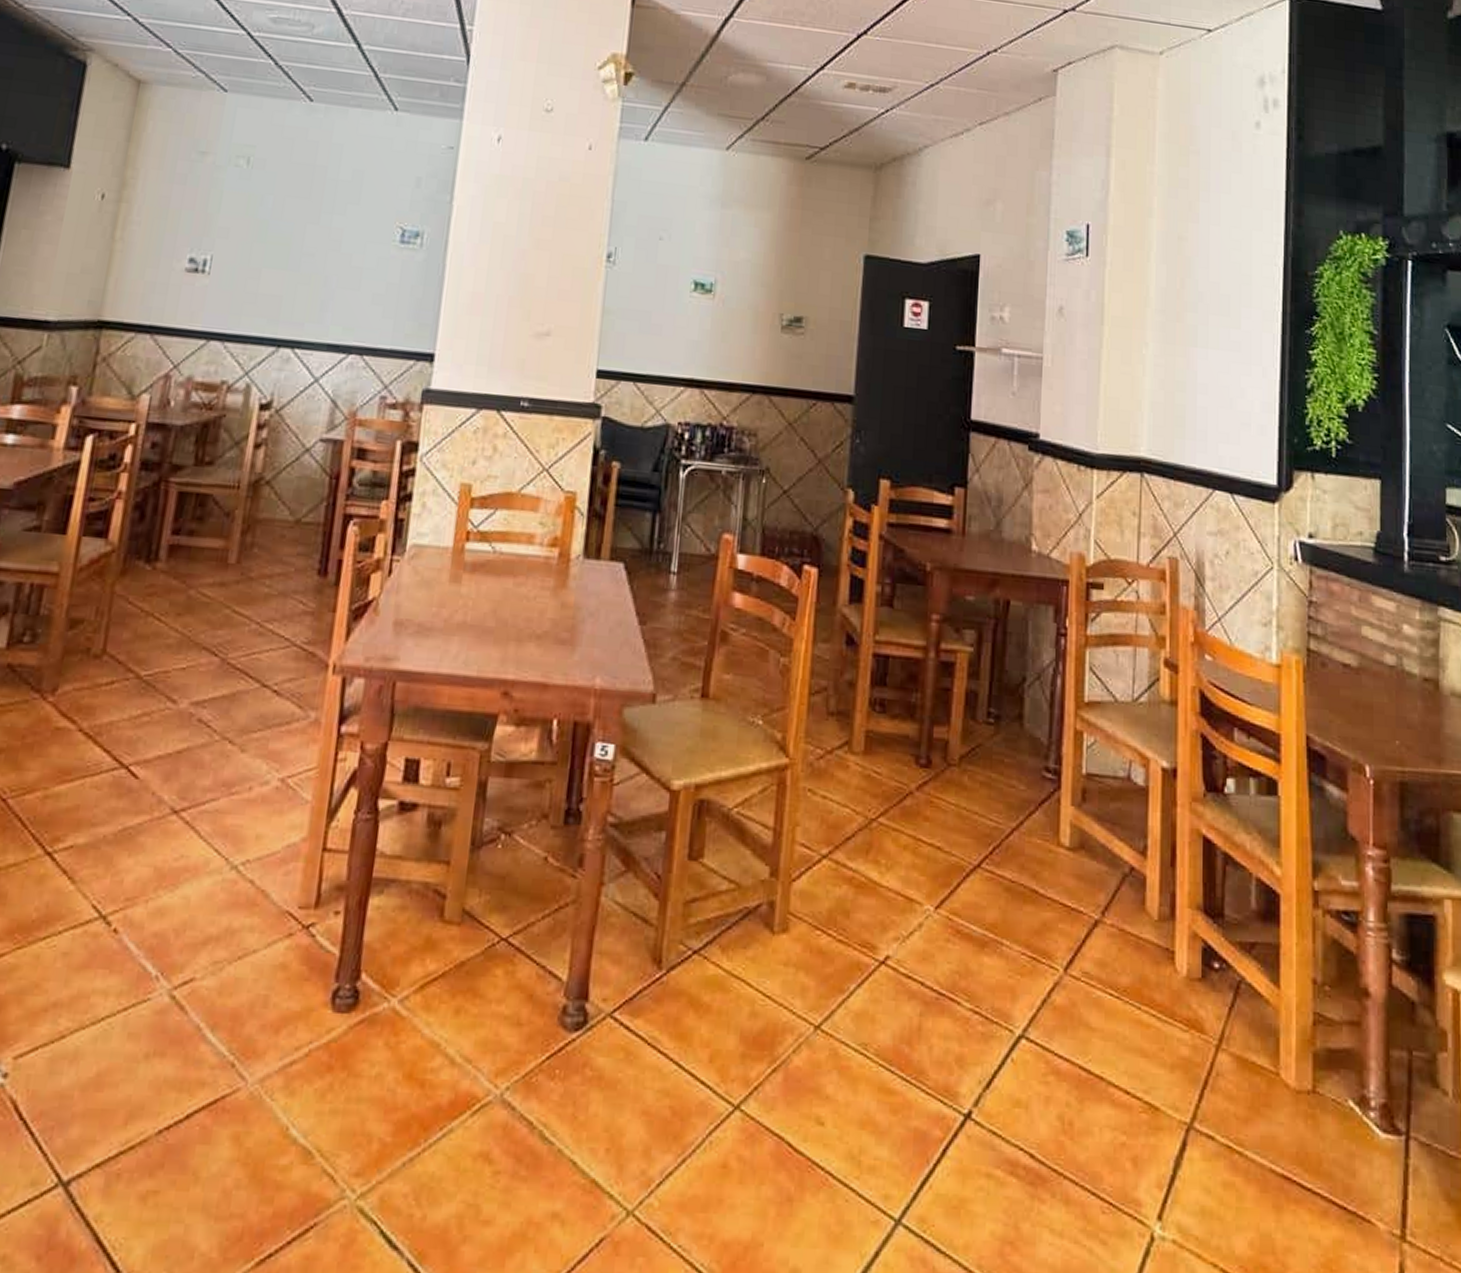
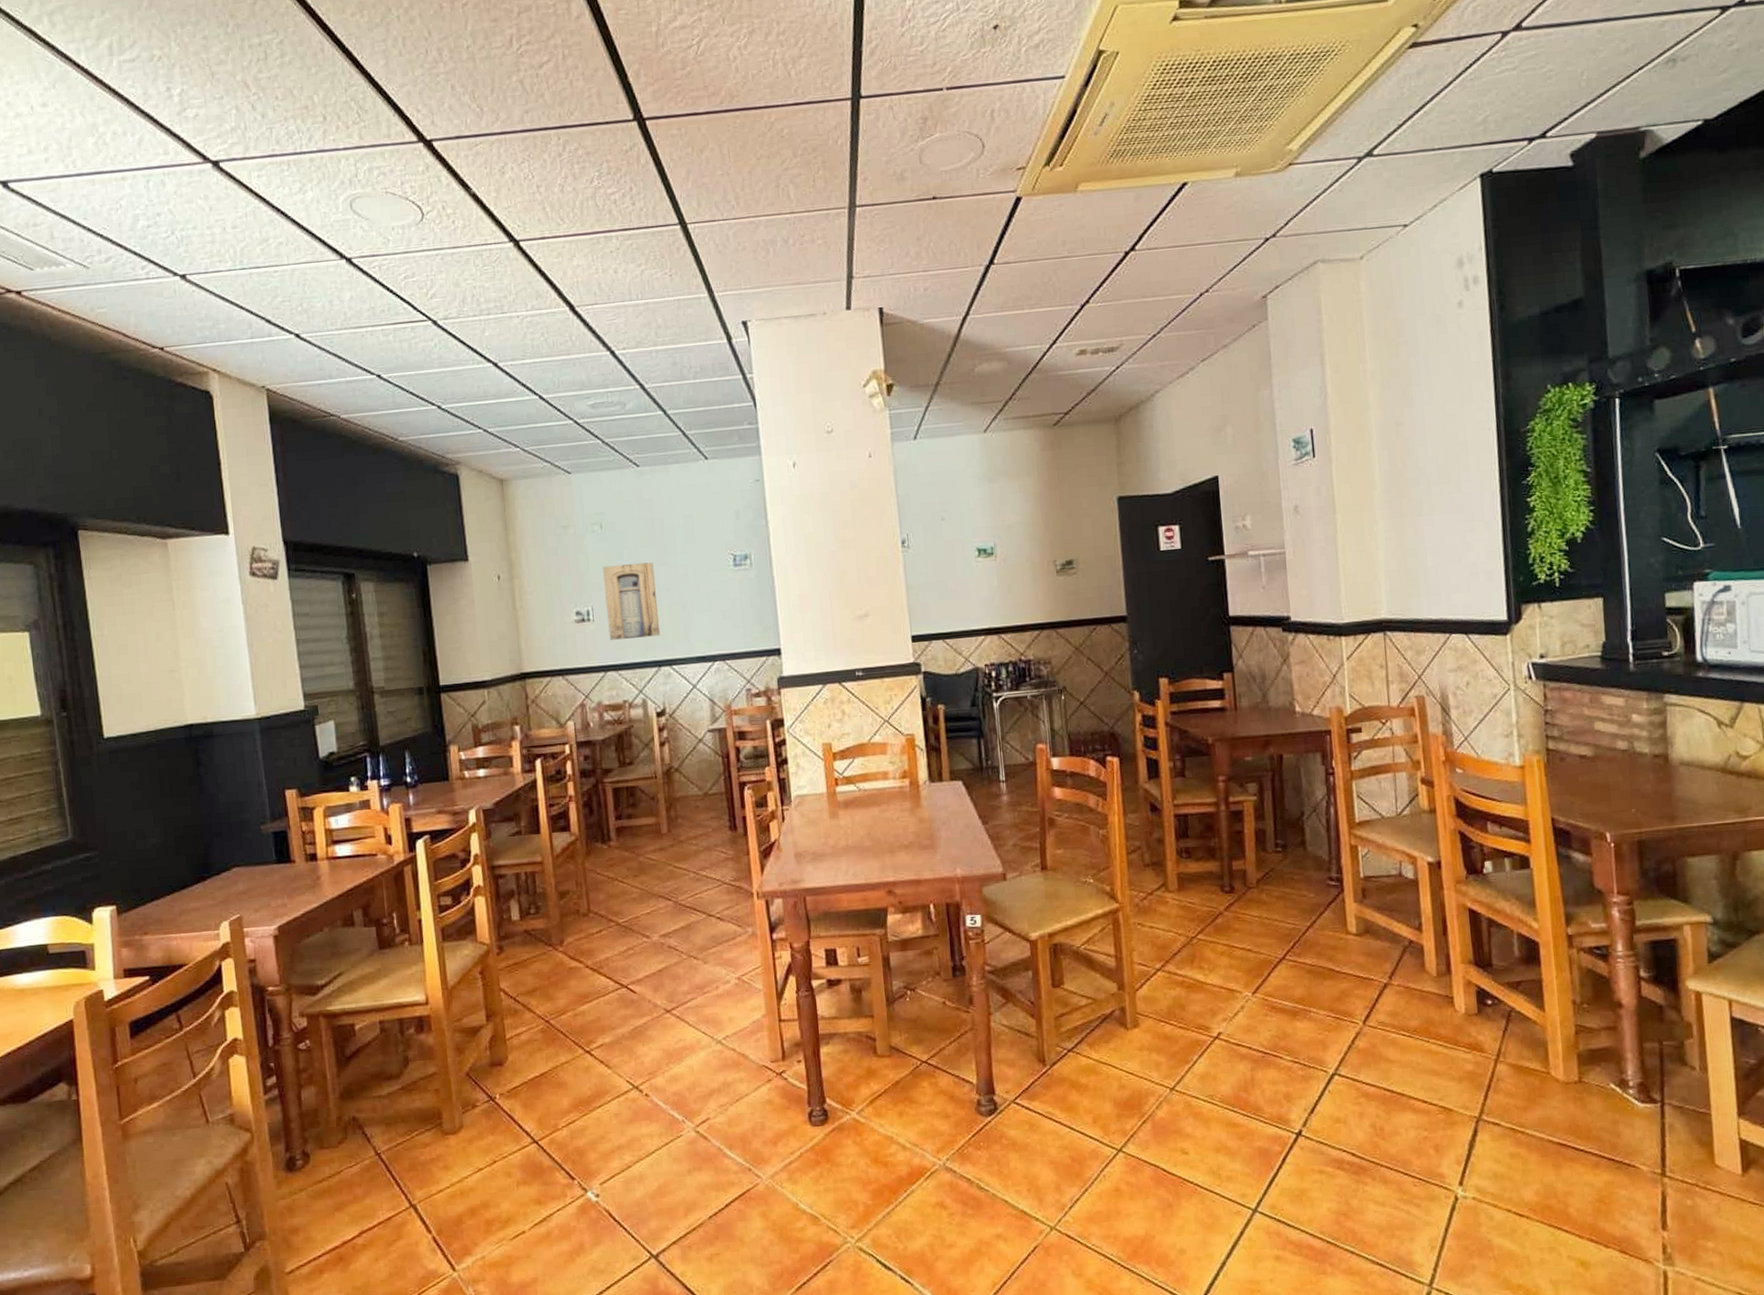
wall art: none [223,210,302,309] -> present [602,562,661,640]

